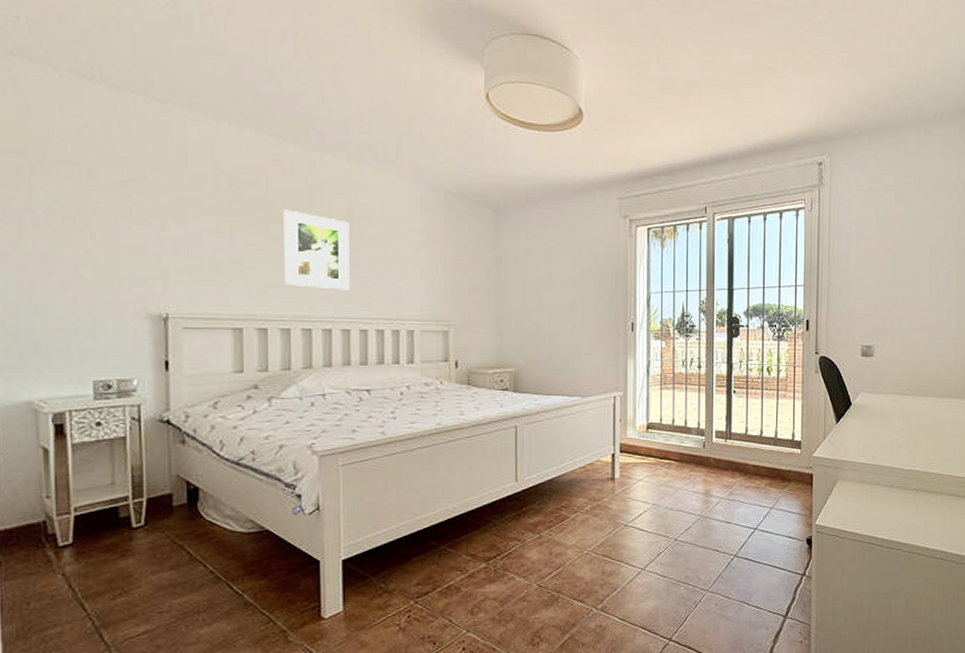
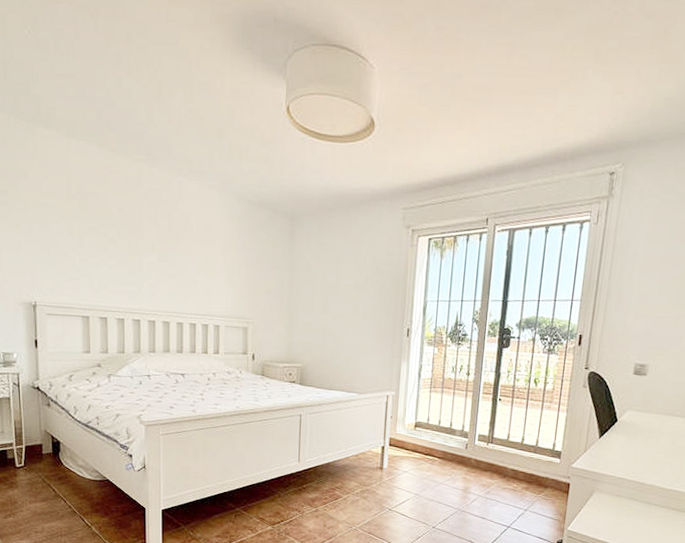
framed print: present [283,209,350,291] -> none [119,216,170,288]

